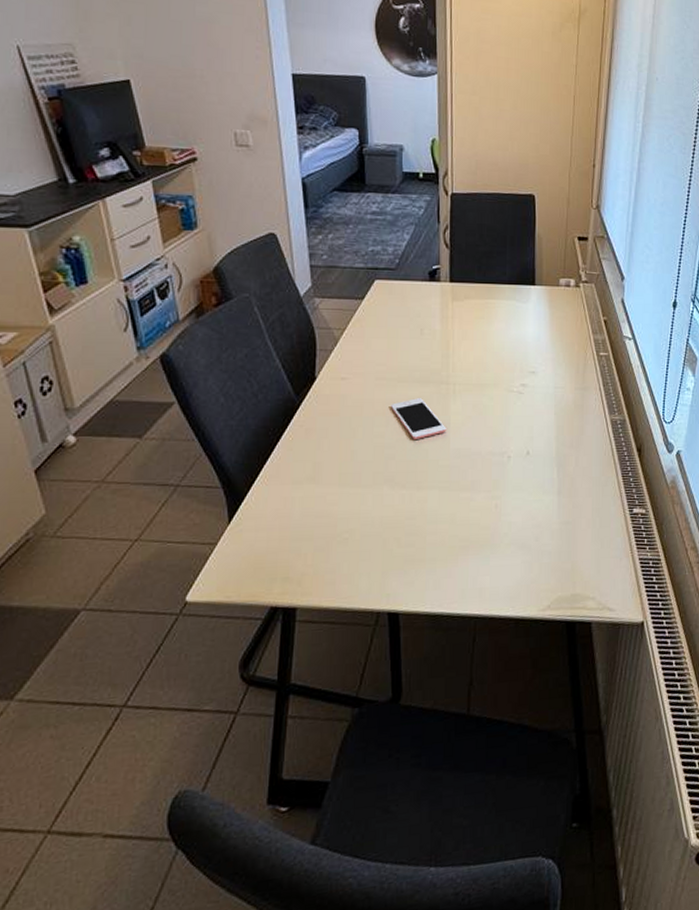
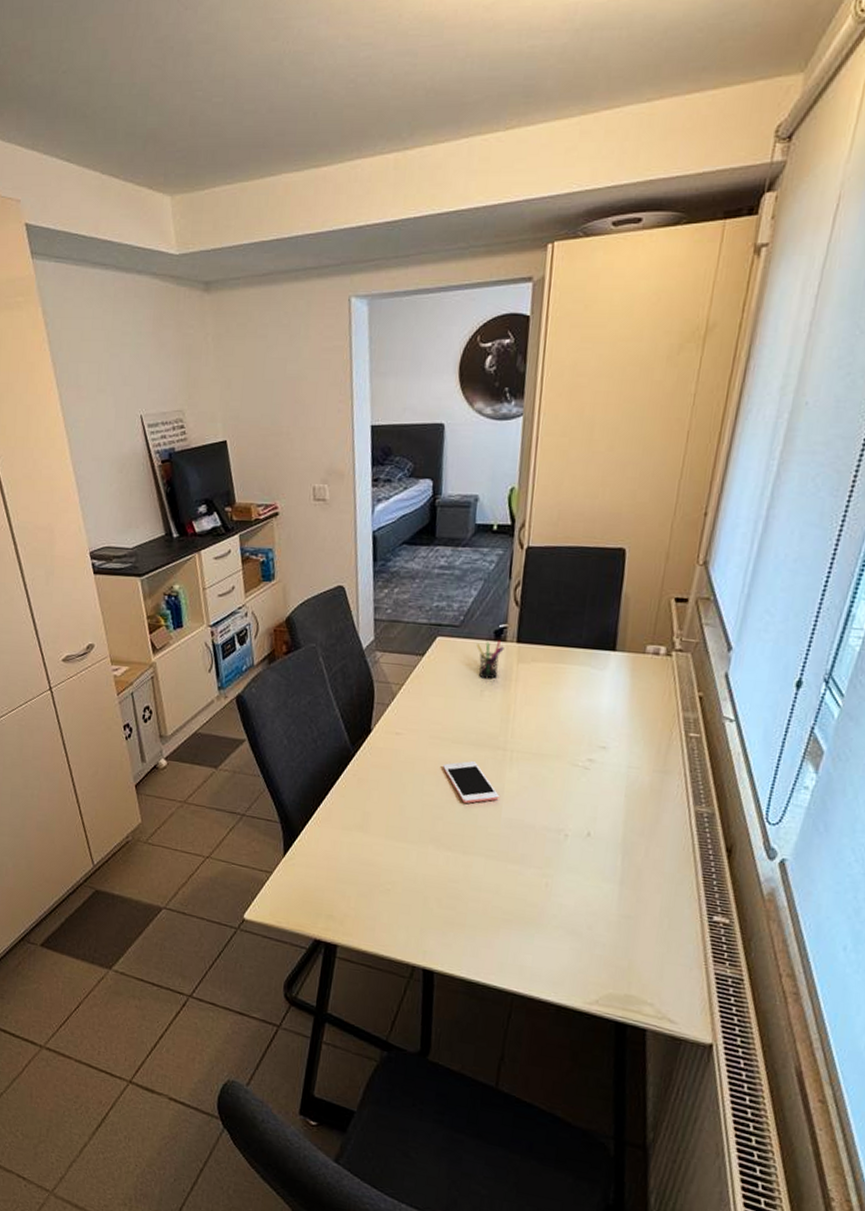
pen holder: none [413,280,439,318] -> present [476,640,504,679]

